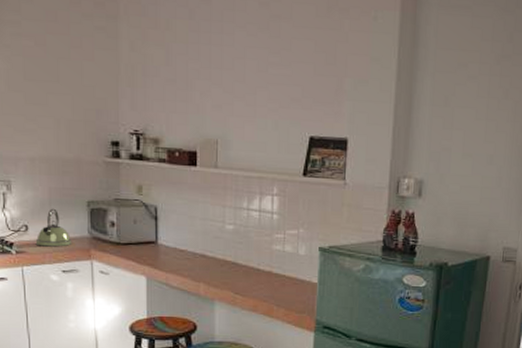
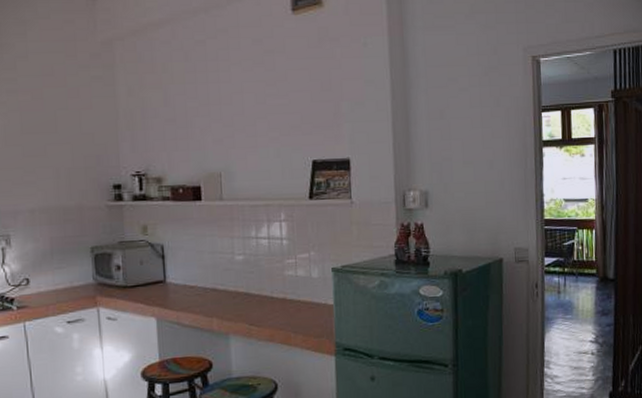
kettle: present [35,208,72,247] -> none [37,258,77,299]

